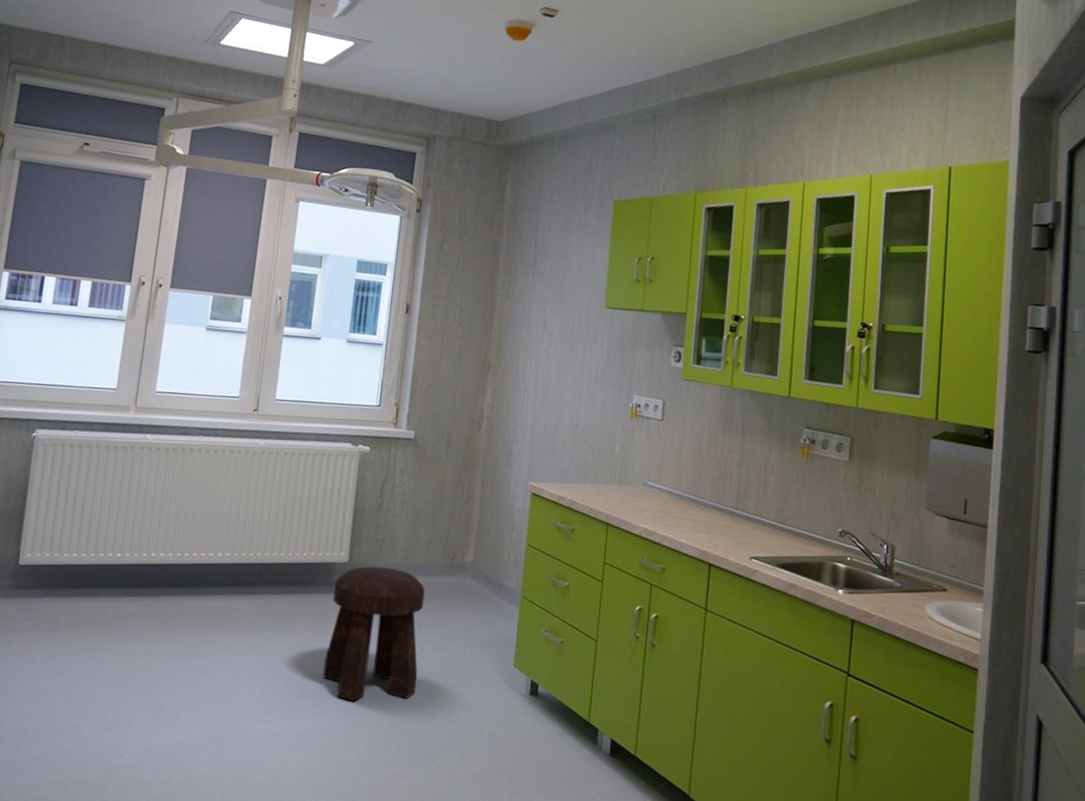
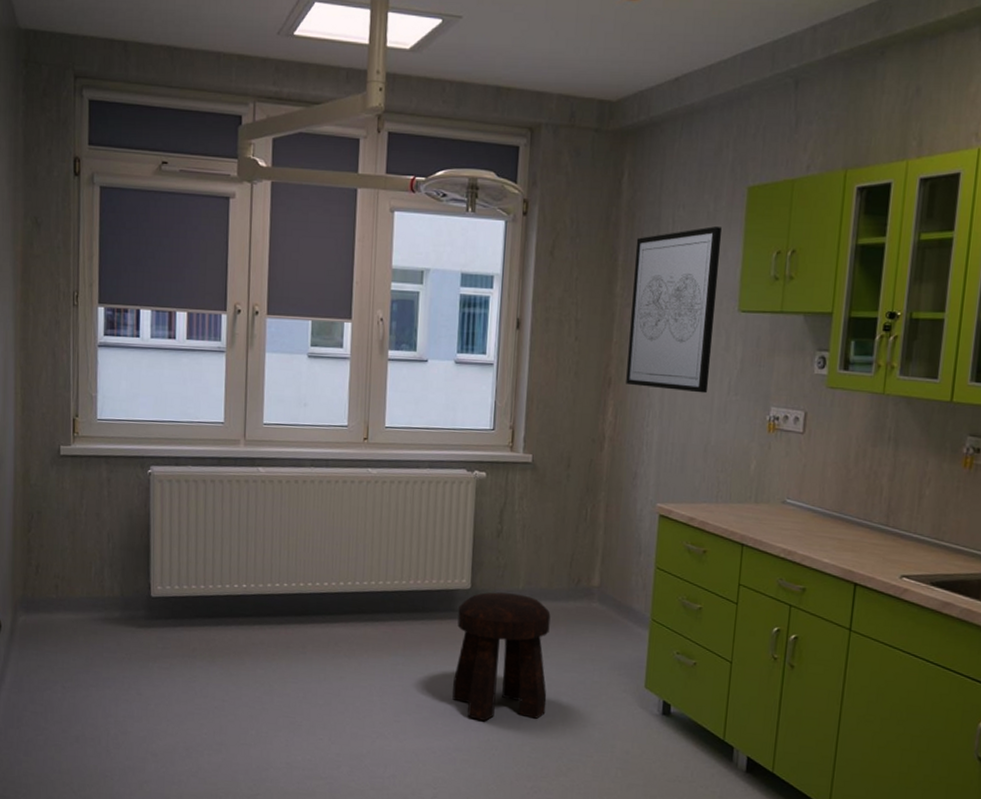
wall art: none [504,232,592,380] -> present [626,226,723,394]

